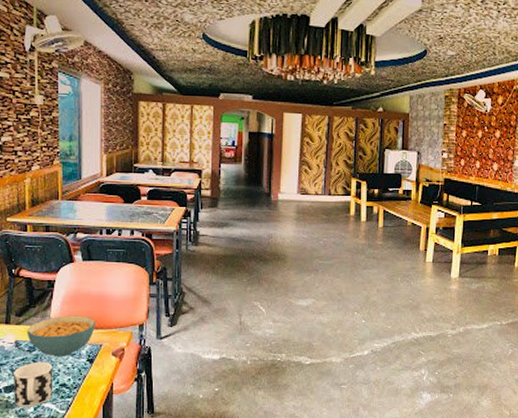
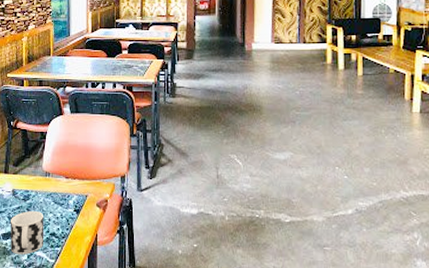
cereal bowl: present [27,315,96,356] -> none [22,166,82,206]

